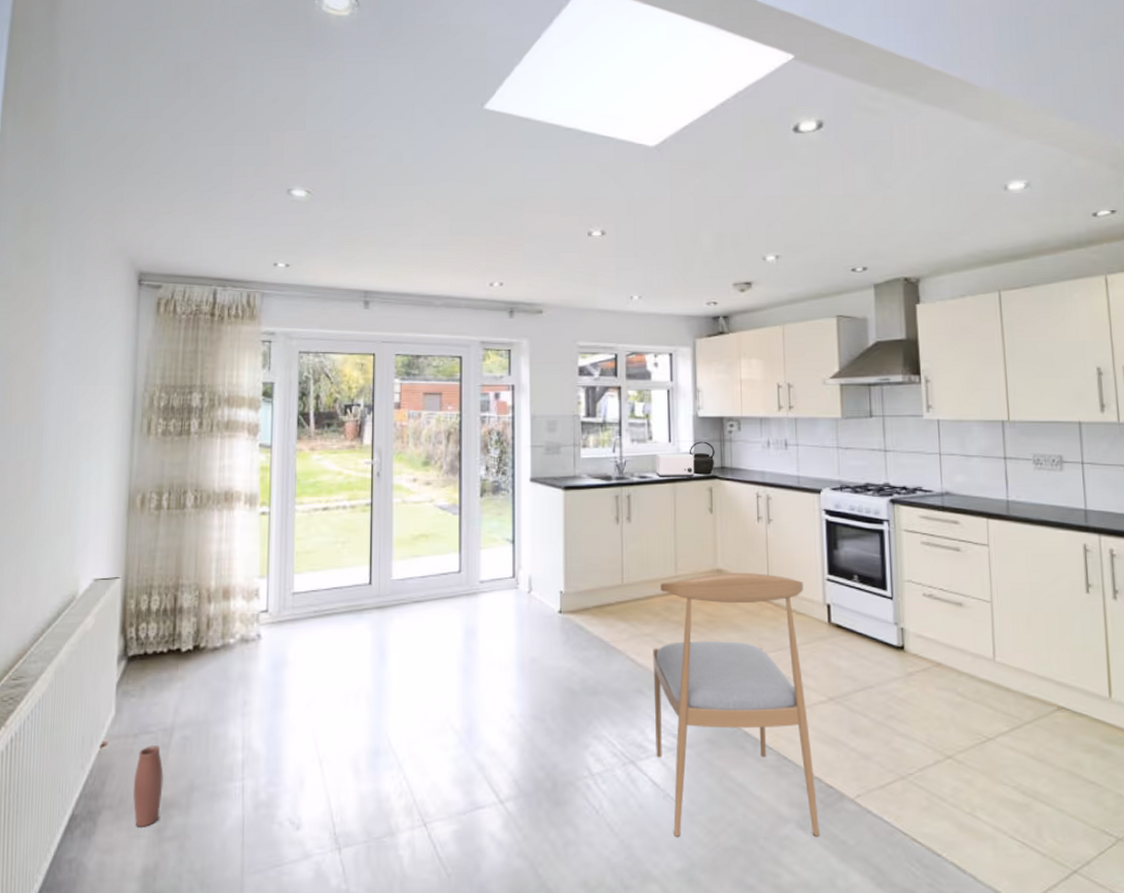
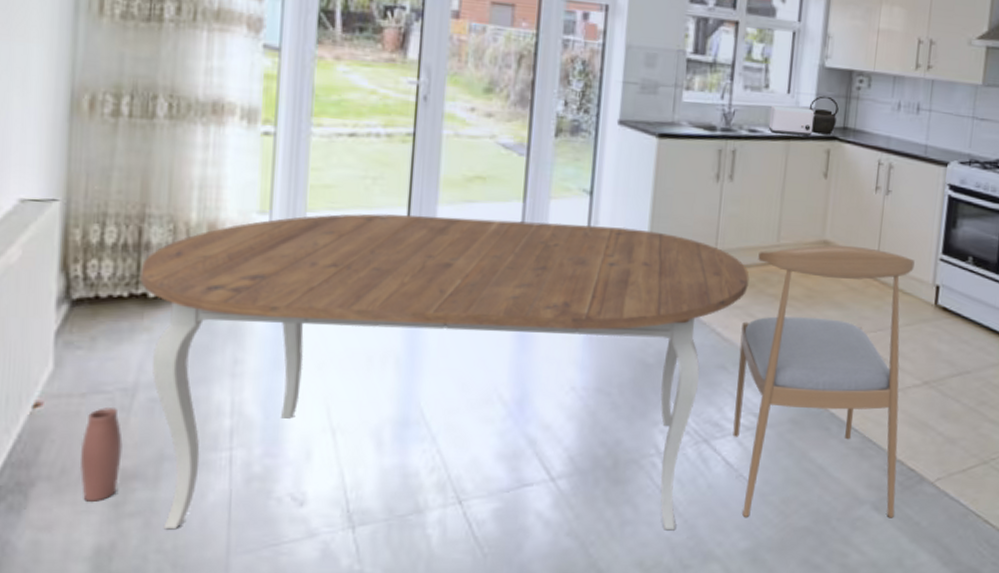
dining table: none [176,569,655,852] -> present [140,213,750,531]

